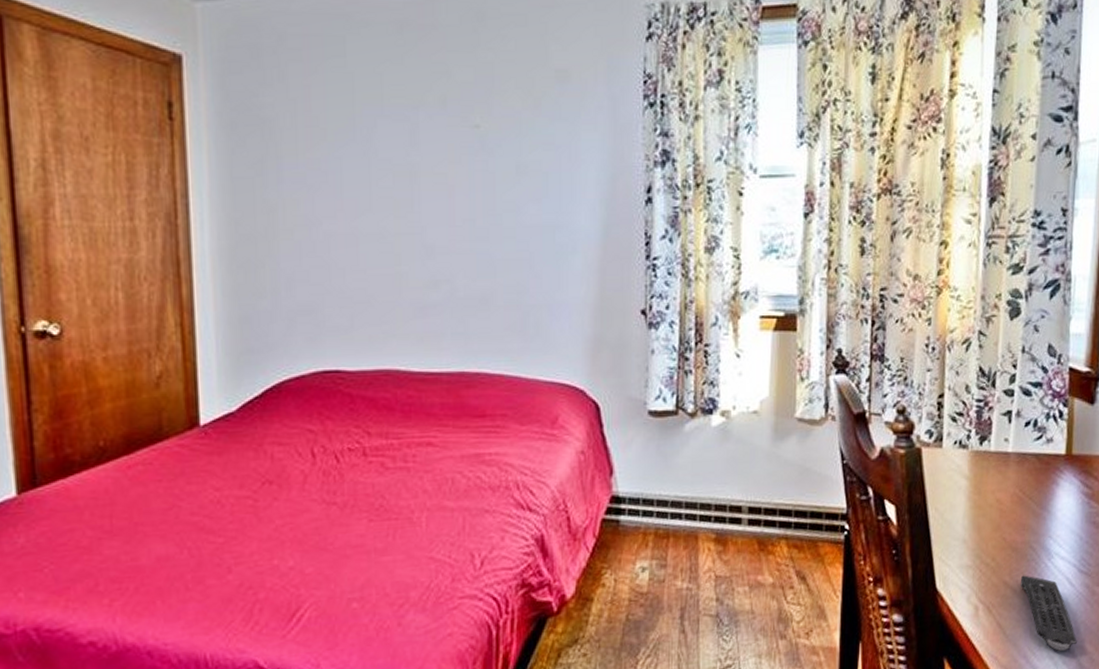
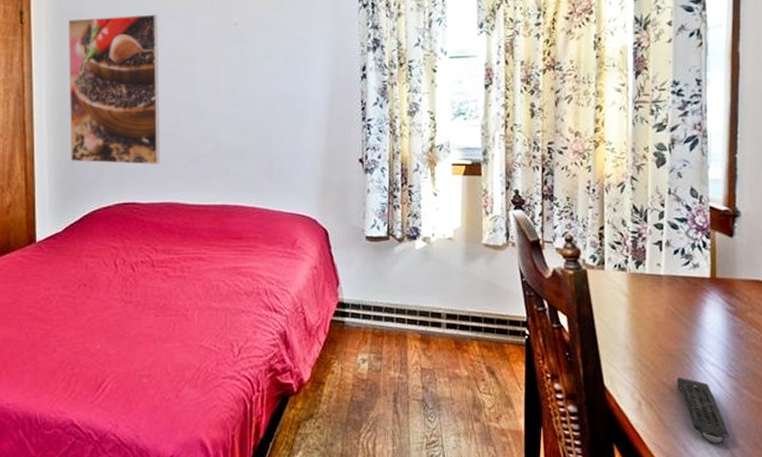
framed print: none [239,110,373,319] -> present [68,14,160,165]

